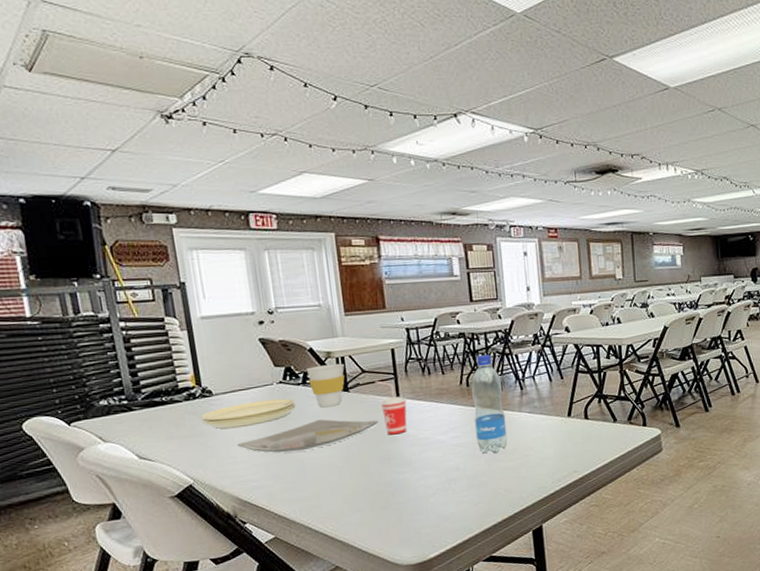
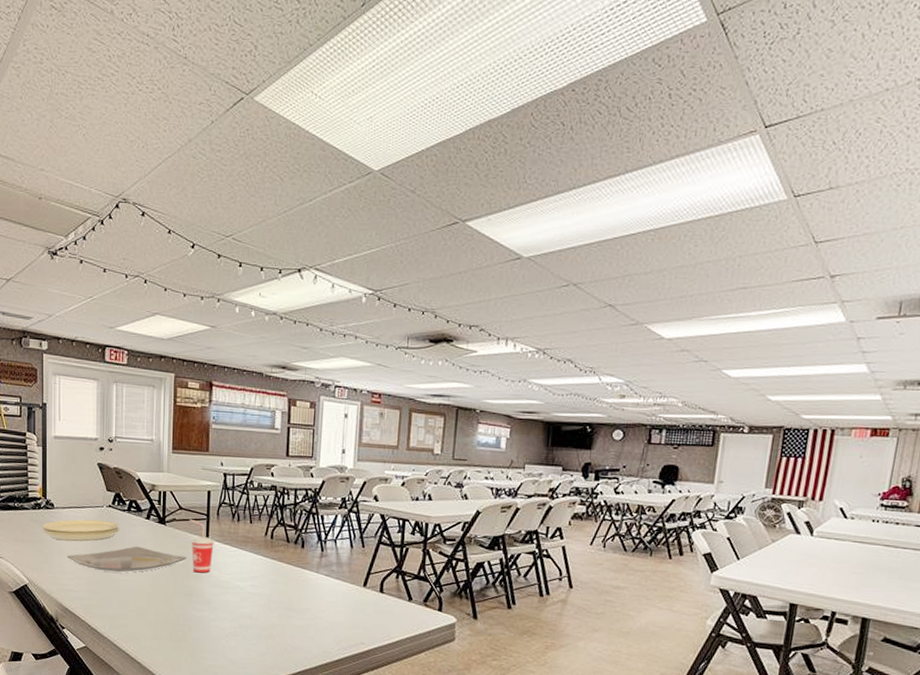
cup: present [306,363,345,409] -> none [132,496,165,538]
bottle: present [471,355,508,454] -> none [272,510,305,609]

